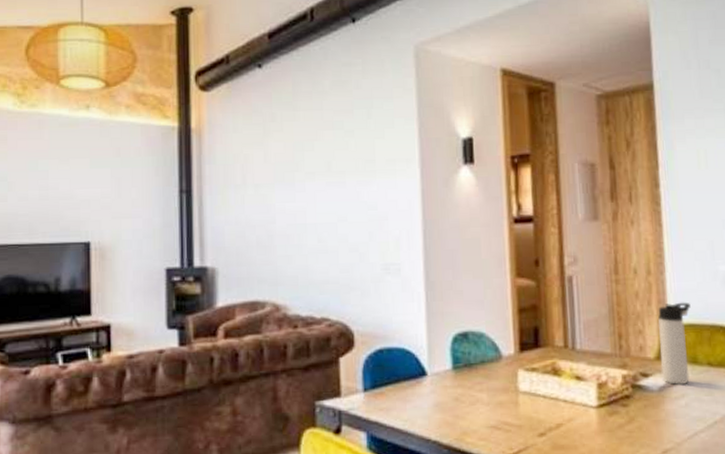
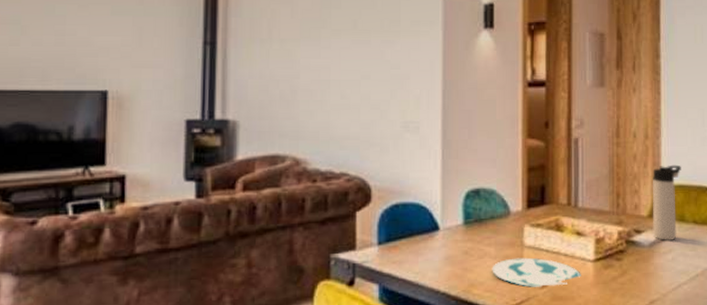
plate: none [485,404,583,436] -> present [492,257,581,287]

